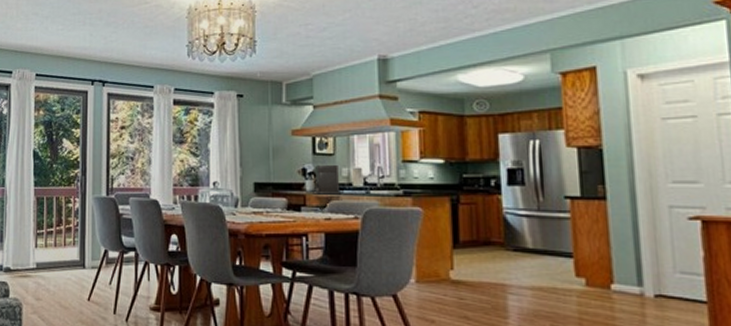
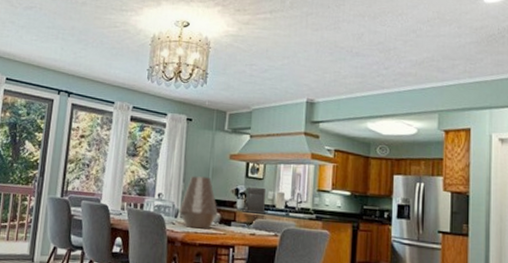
vase: none [238,158,284,218] -> present [179,176,218,229]

